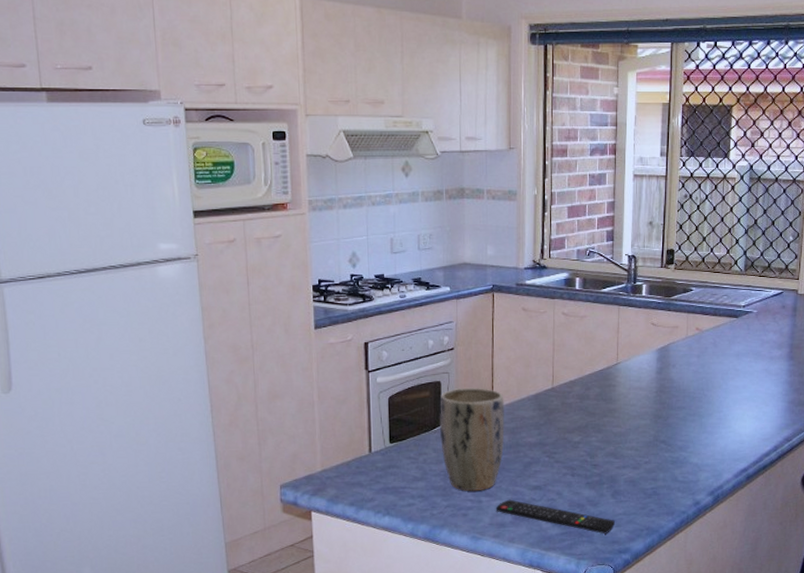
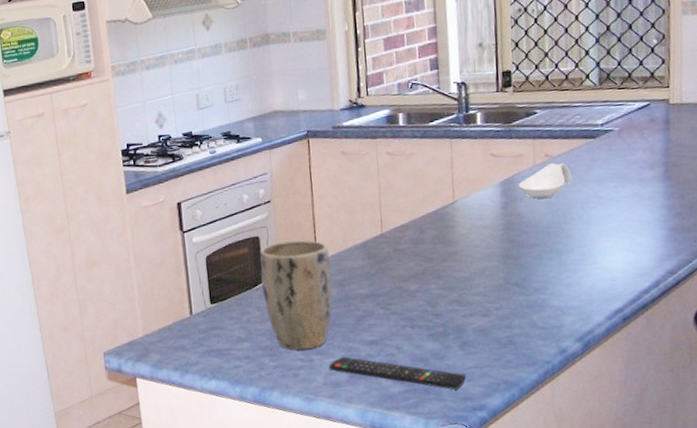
spoon rest: none [672,336,717,368] -> present [518,163,573,199]

